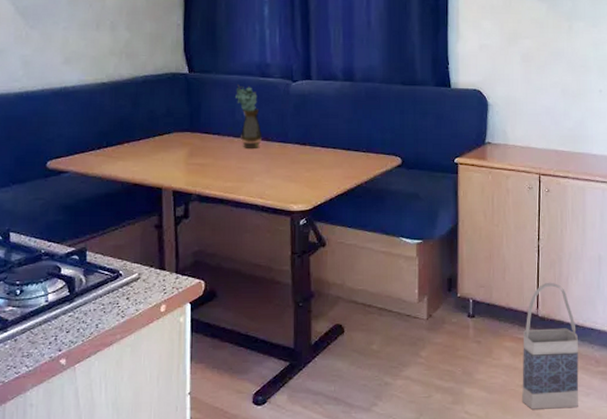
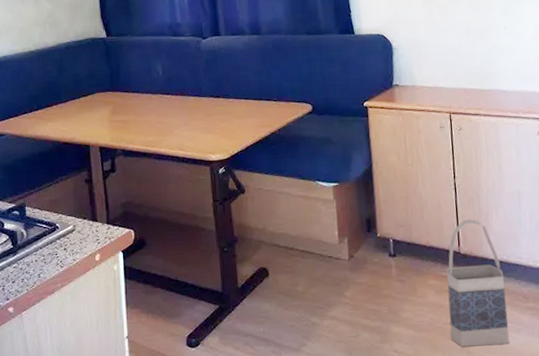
vase: present [236,84,263,150] -> none [151,44,179,105]

